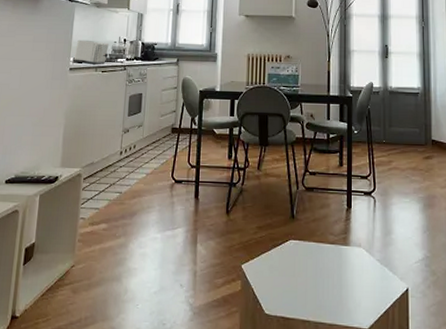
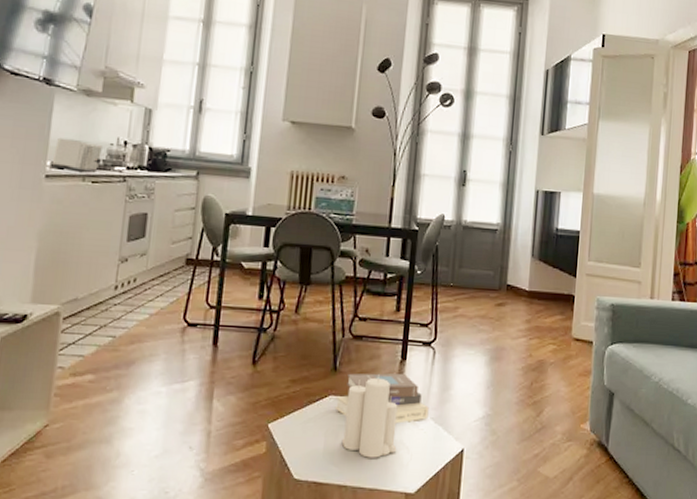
books: none [295,219,375,265] -> present [334,373,429,424]
candle: none [302,220,350,296] -> present [341,373,398,458]

